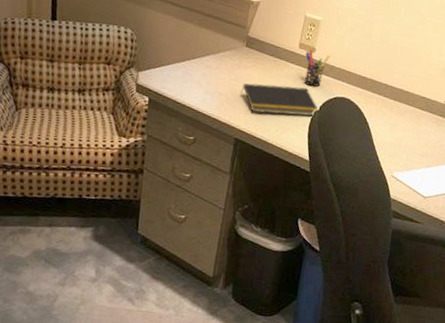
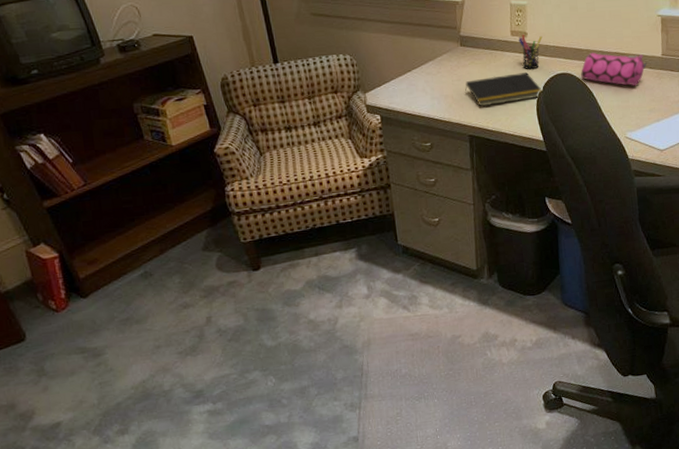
pencil case: none [360,83,429,127] -> present [581,52,647,86]

